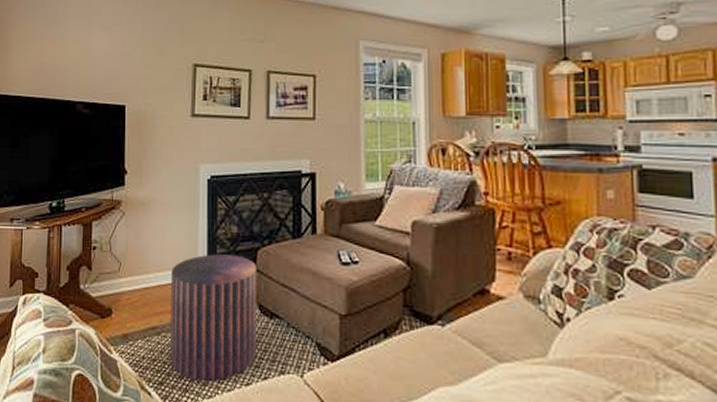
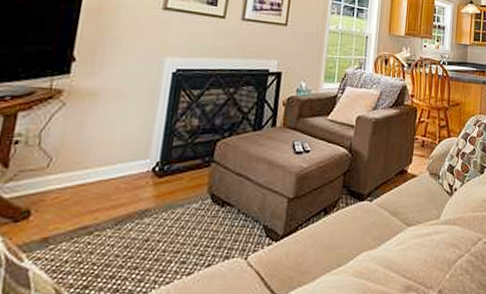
pouf: present [170,254,256,382] -> none [101,146,214,279]

